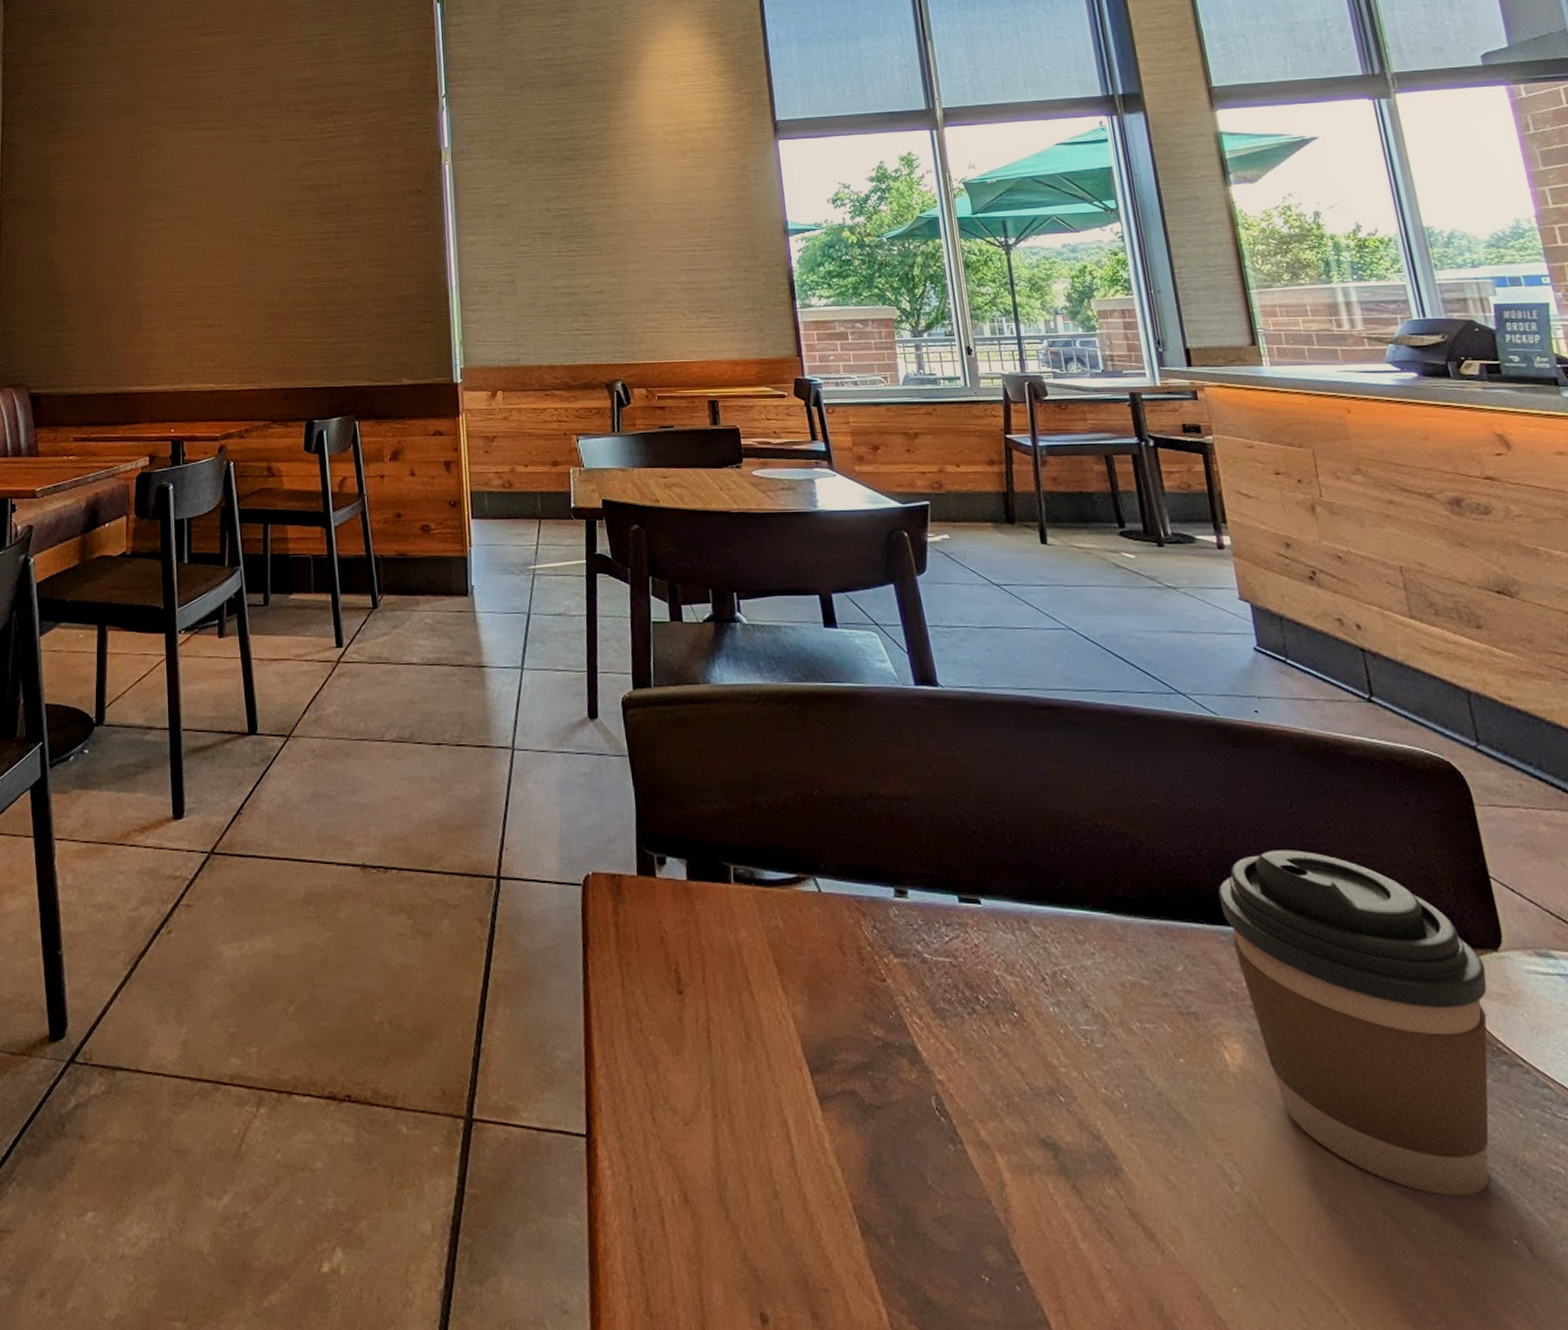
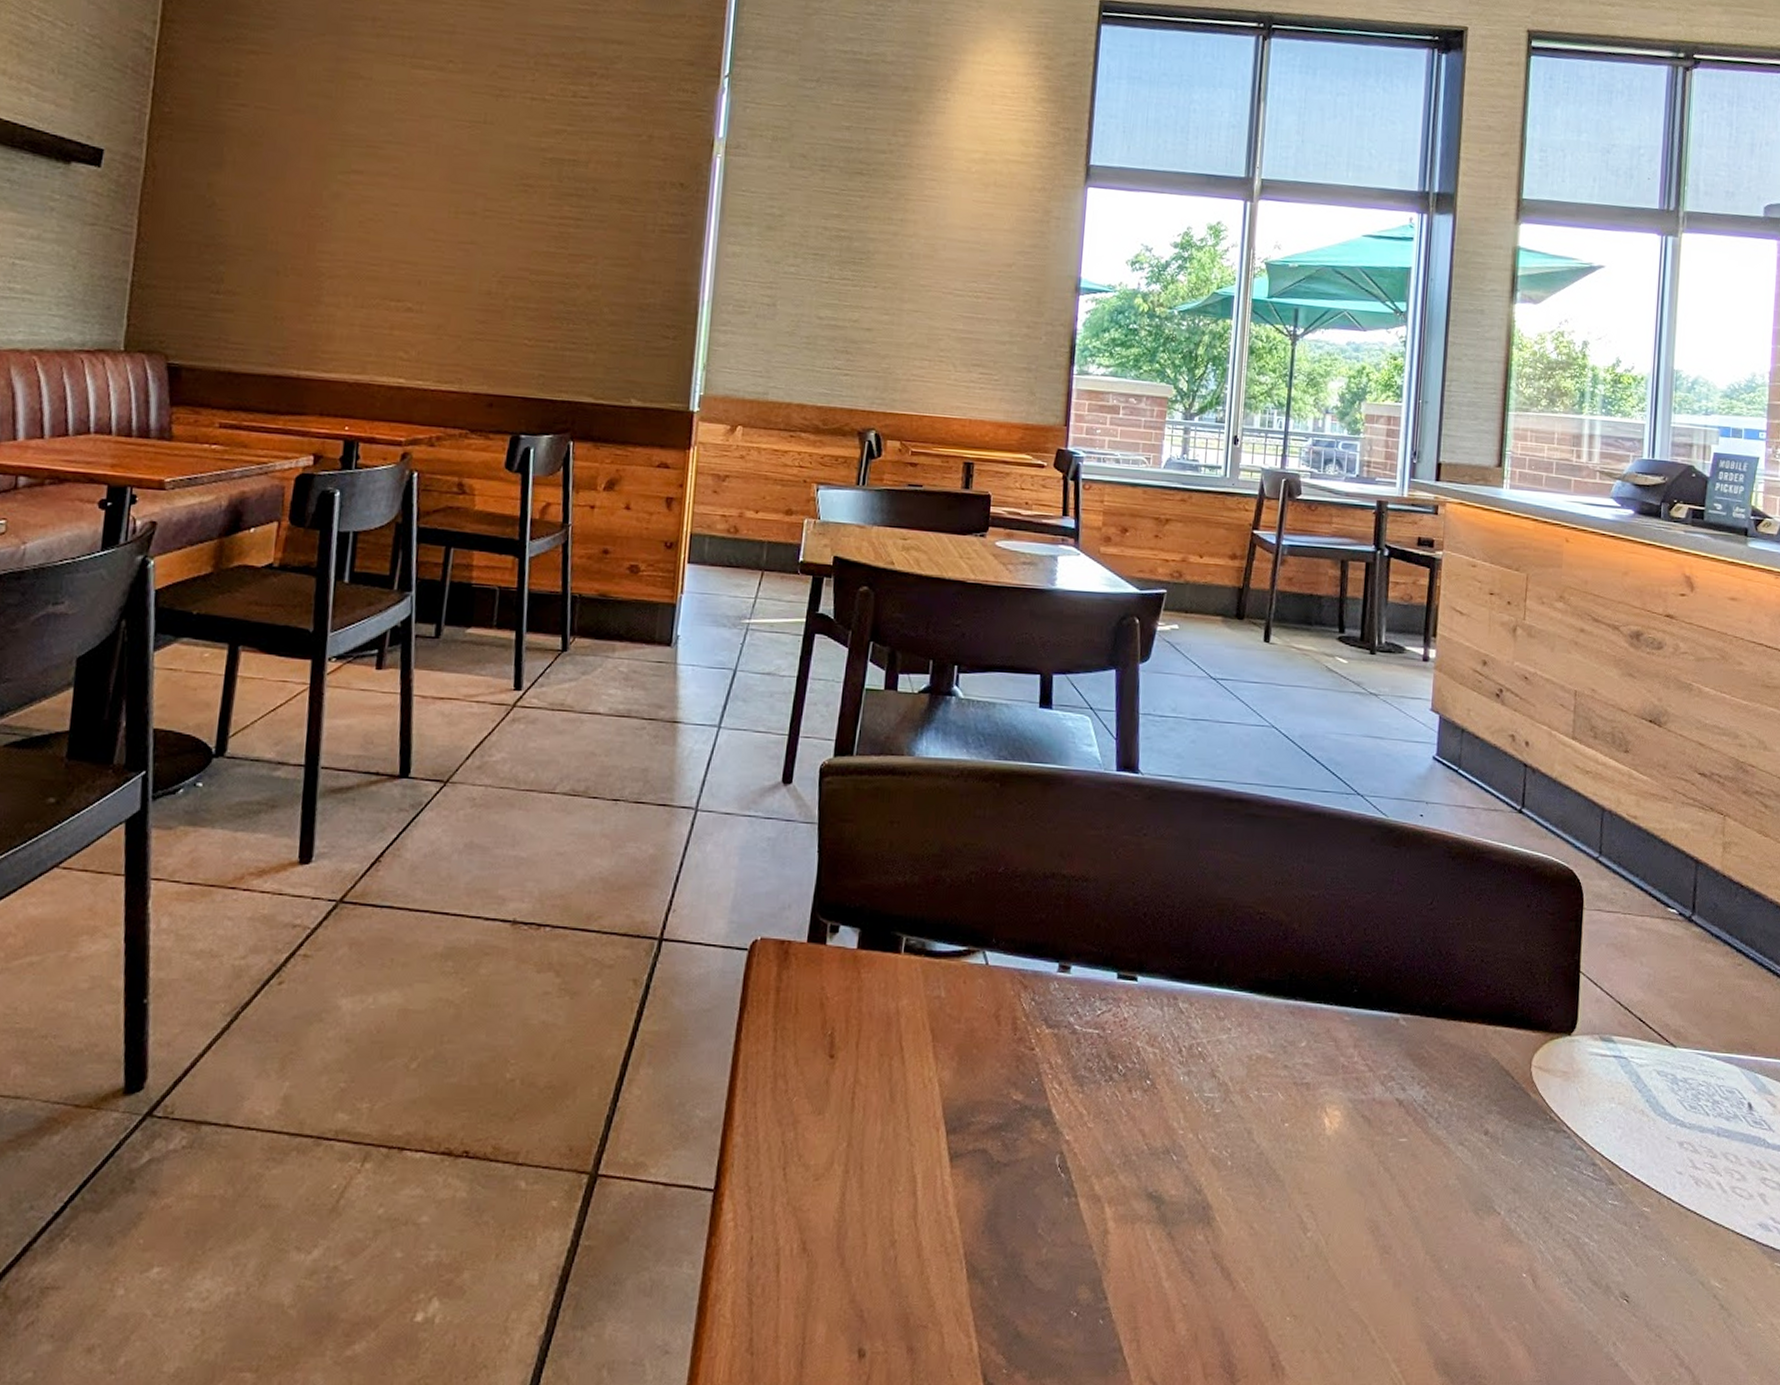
coffee cup: present [1218,850,1489,1197] -> none [1351,941,1558,1239]

